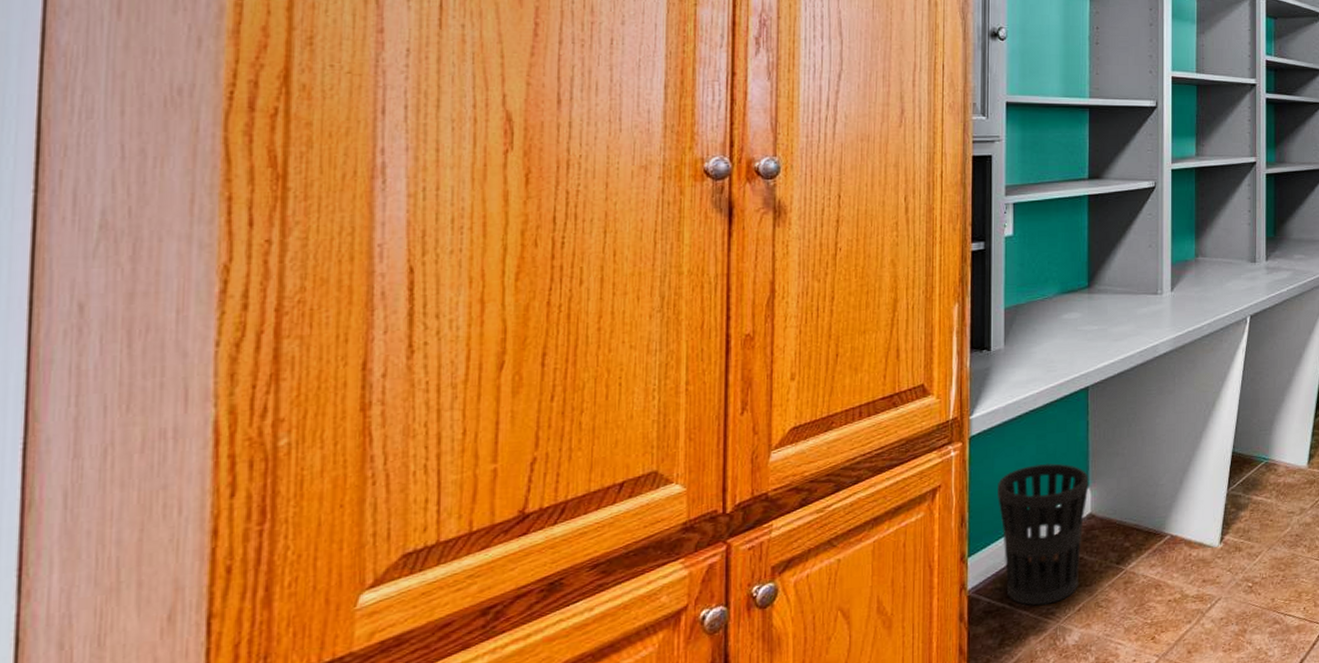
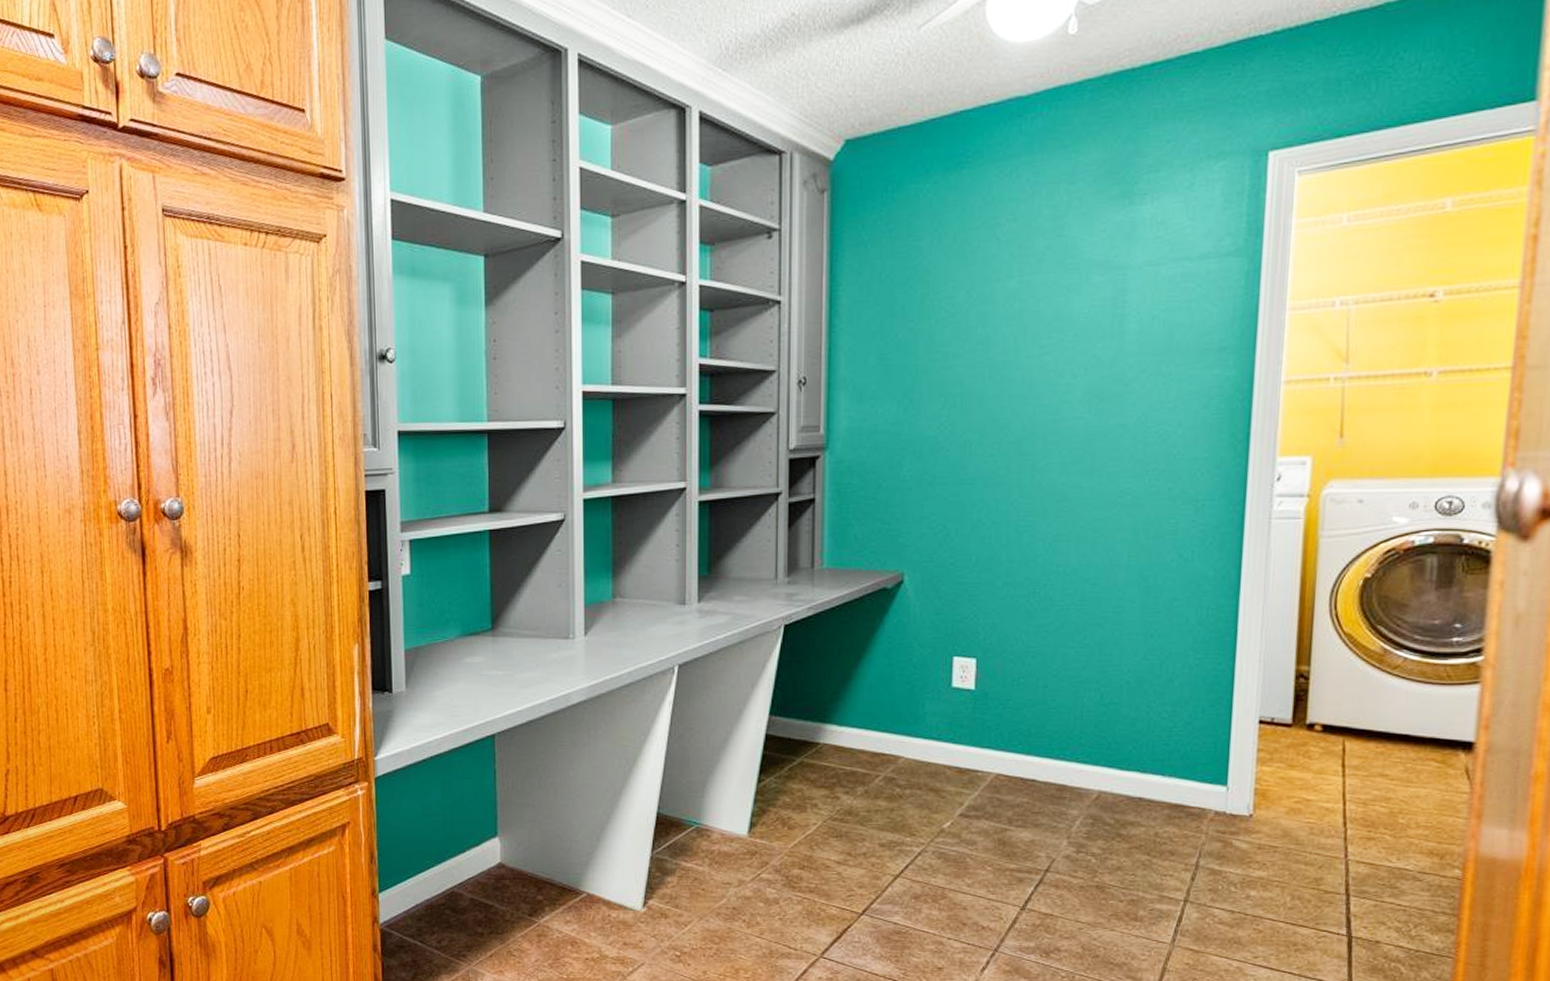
wastebasket: present [998,463,1089,606] -> none [405,809,498,947]

